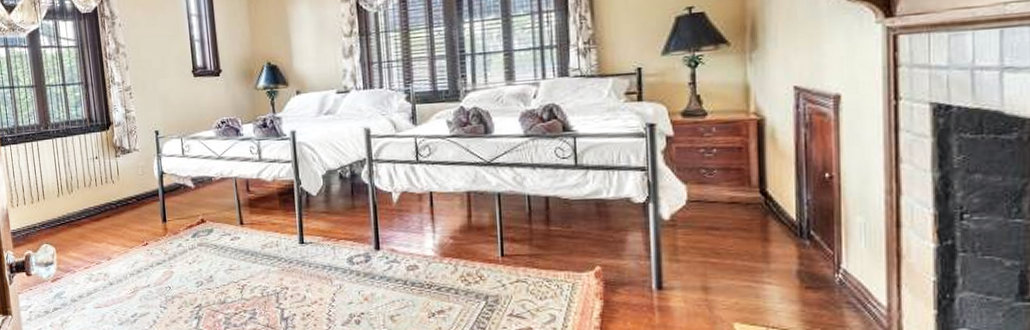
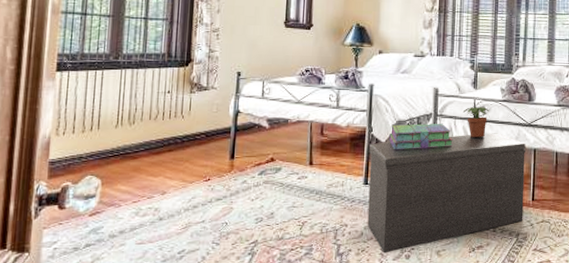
bench: none [300,176,492,318] -> present [367,133,526,254]
stack of books: none [319,170,395,204] -> present [388,123,453,150]
potted plant: none [402,145,435,184] -> present [462,106,489,137]

